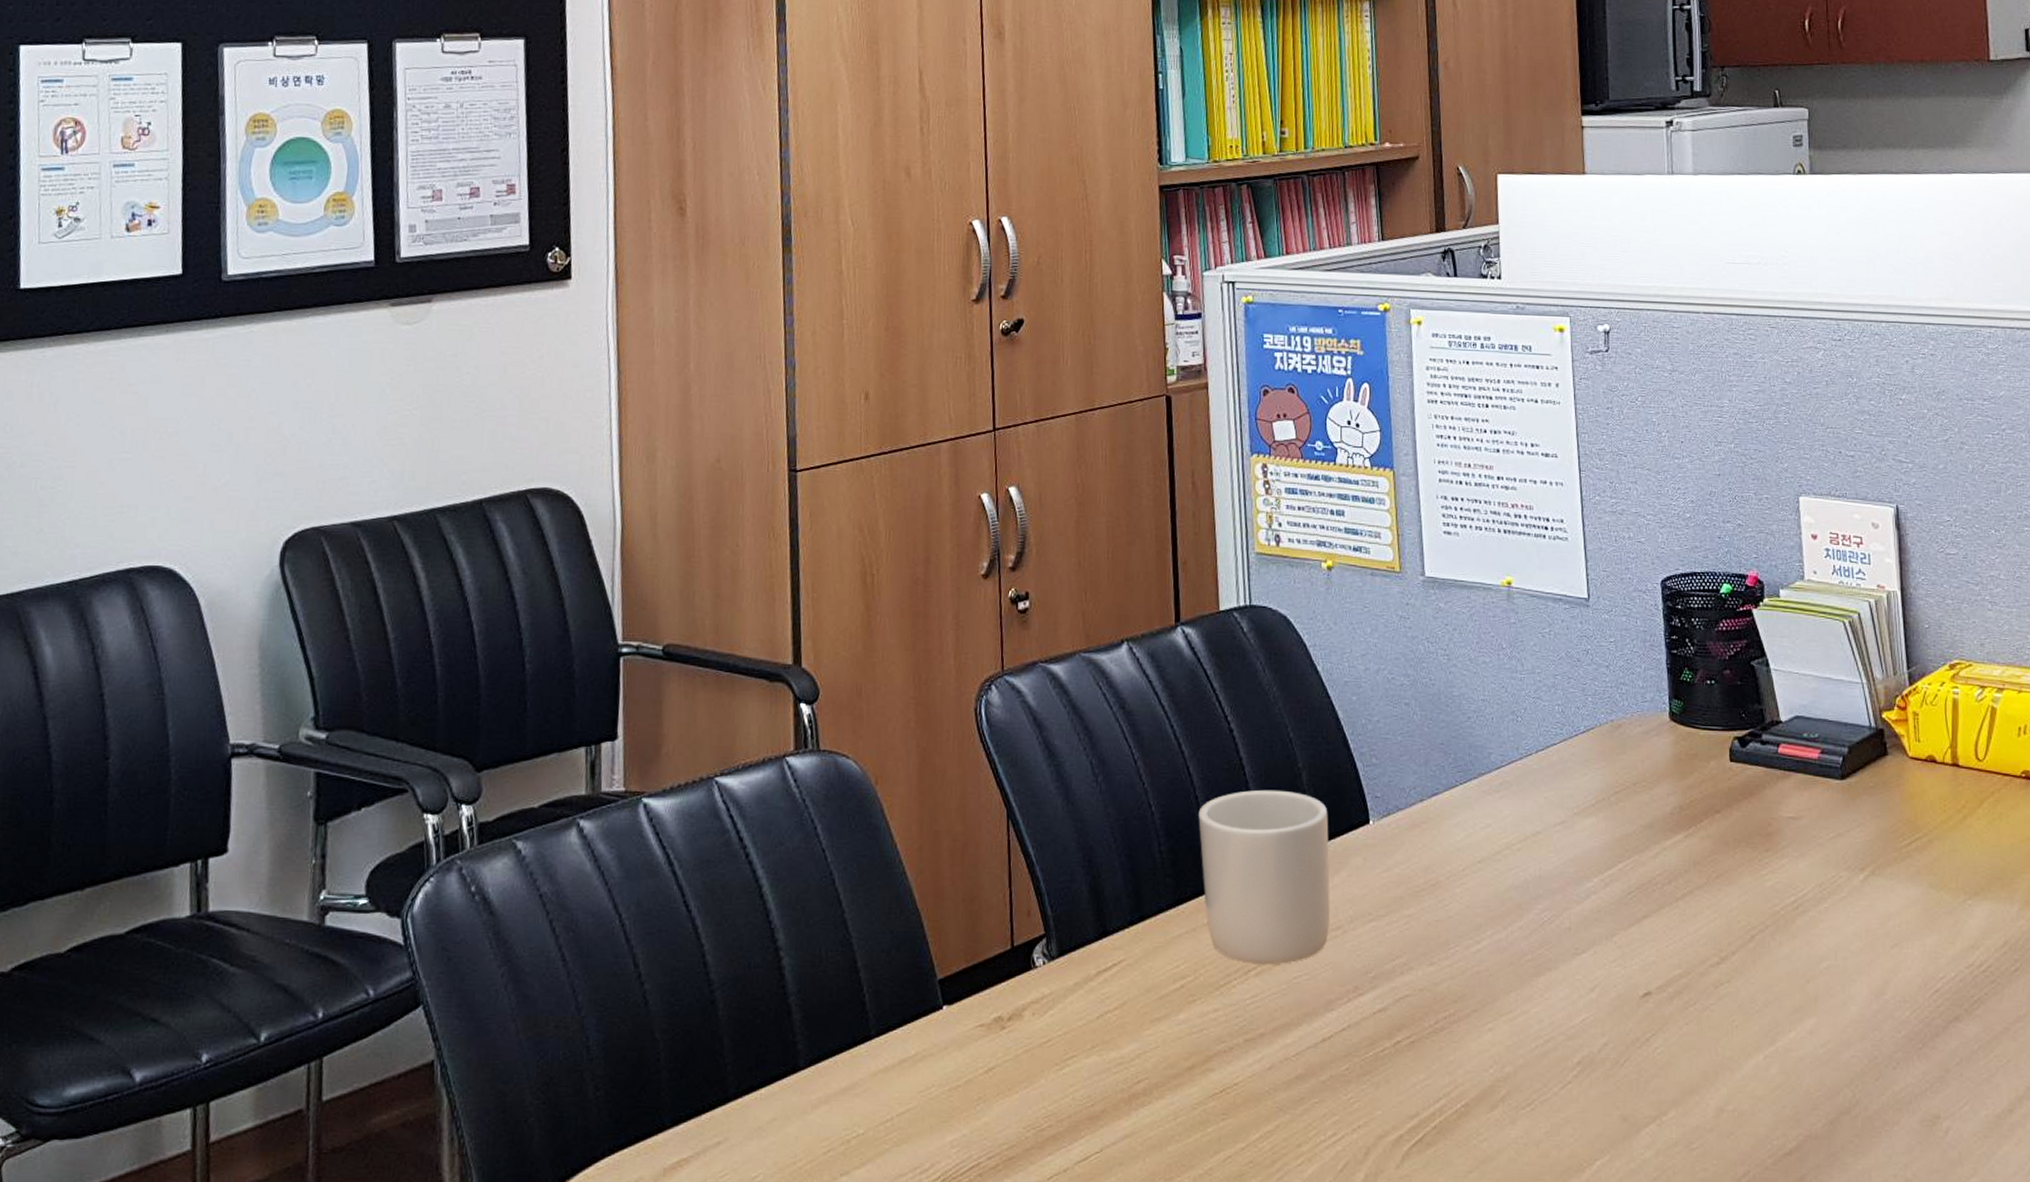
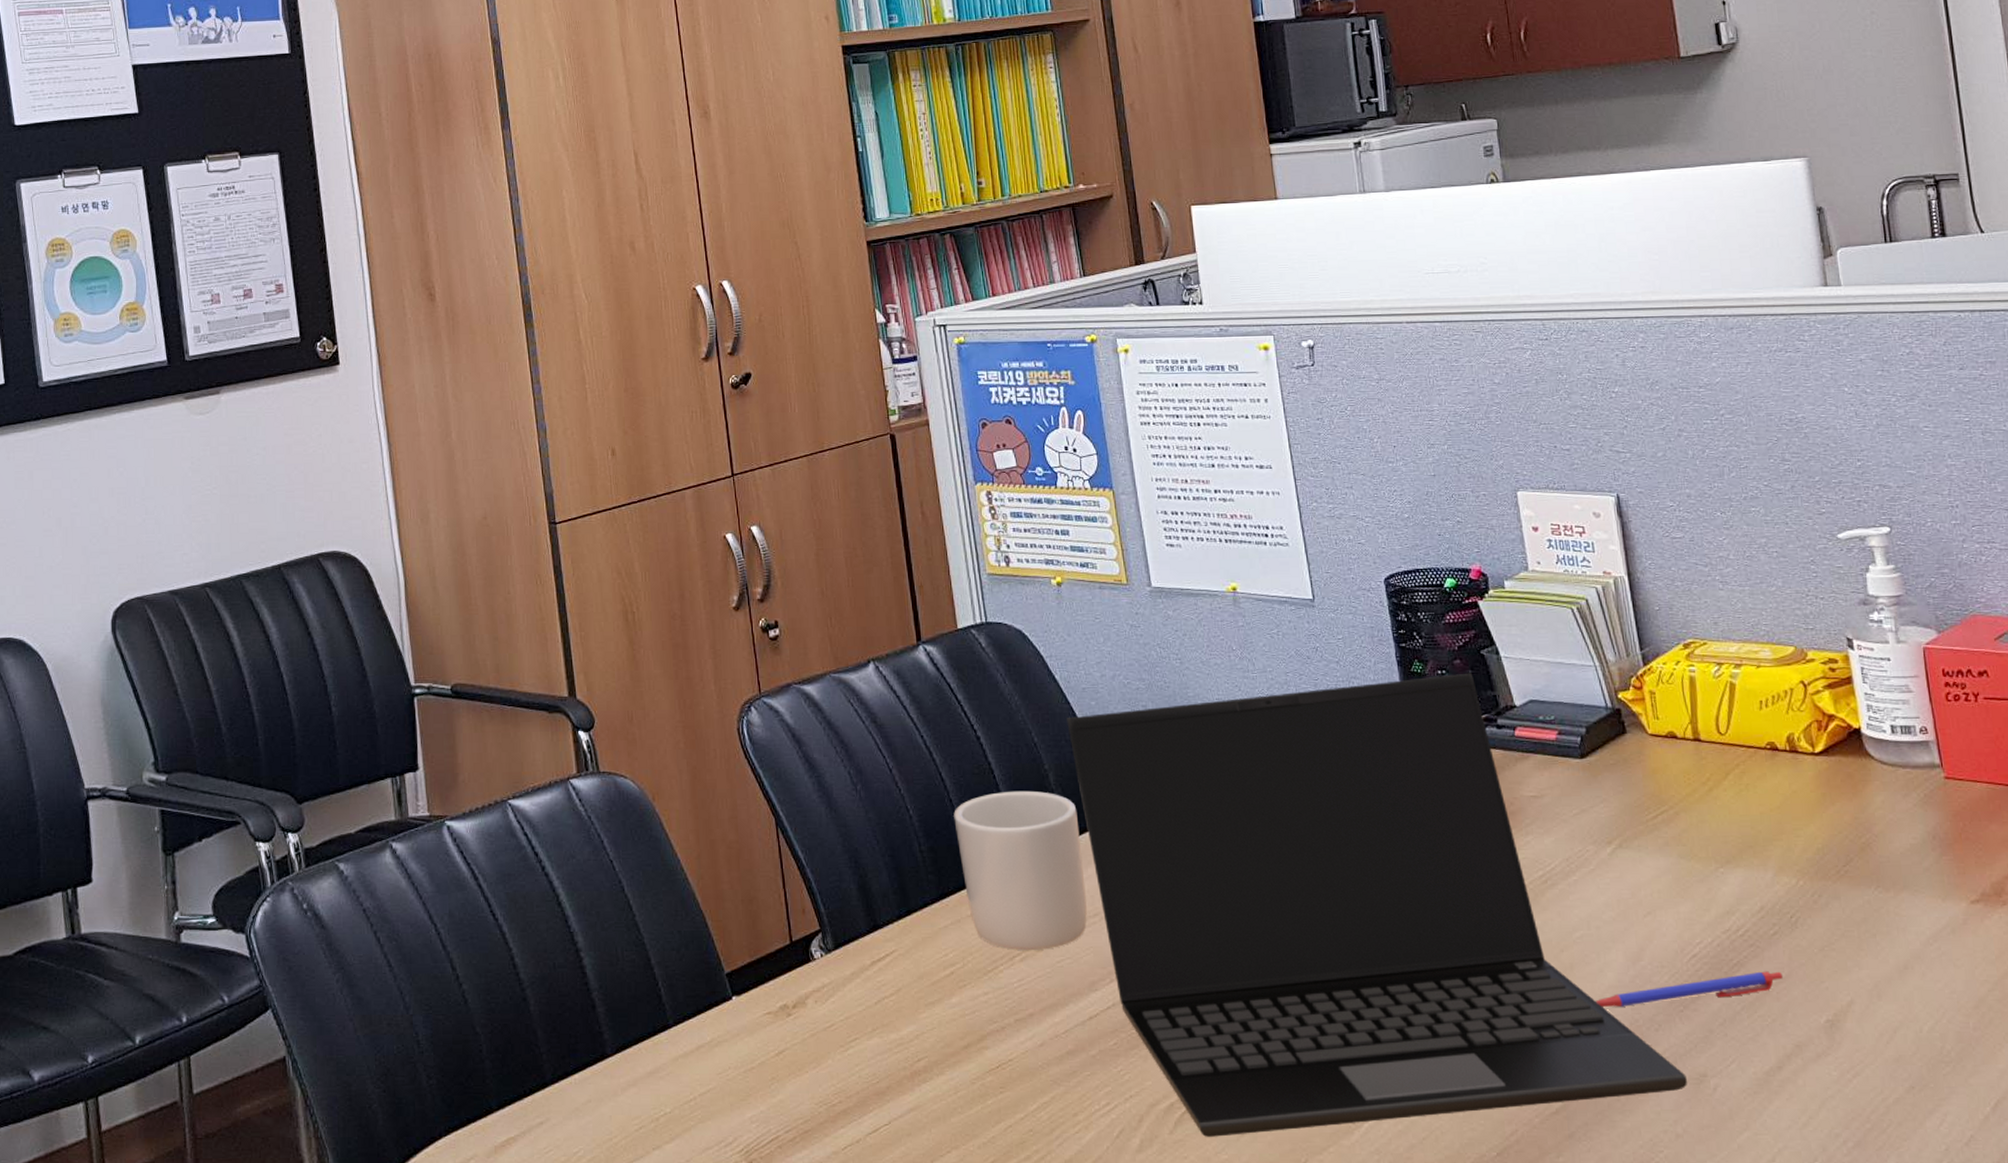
laptop: none [1325,684,1920,1173] -> present [1067,673,1687,1137]
pen: none [1838,1009,2020,1043] -> present [1596,971,1783,1007]

